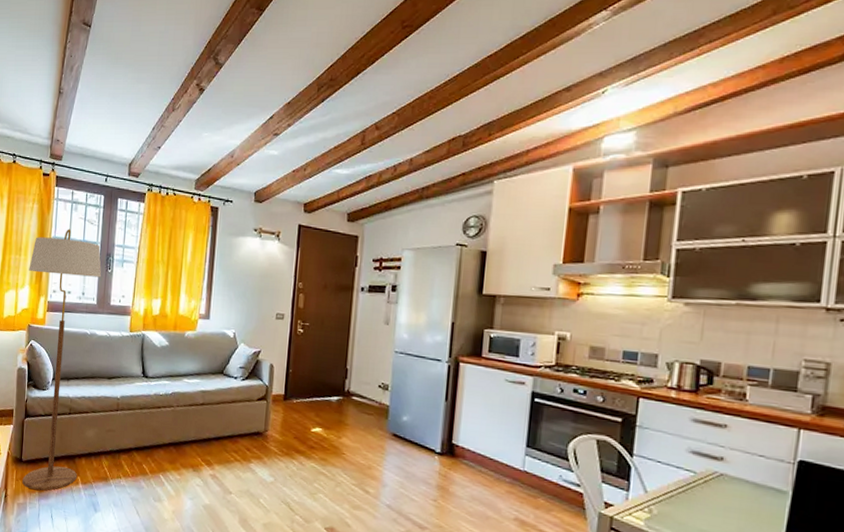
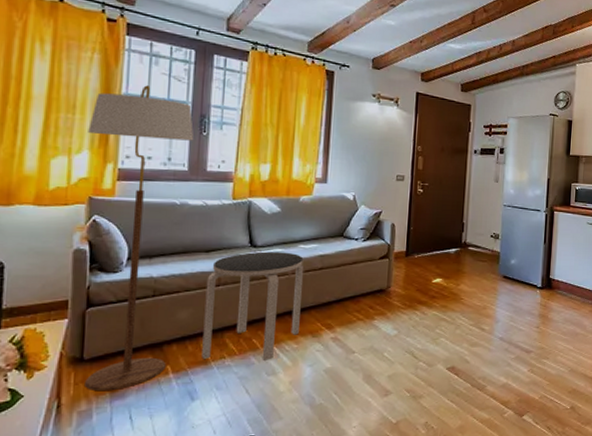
side table: none [103,382,188,487] -> present [202,251,304,360]

